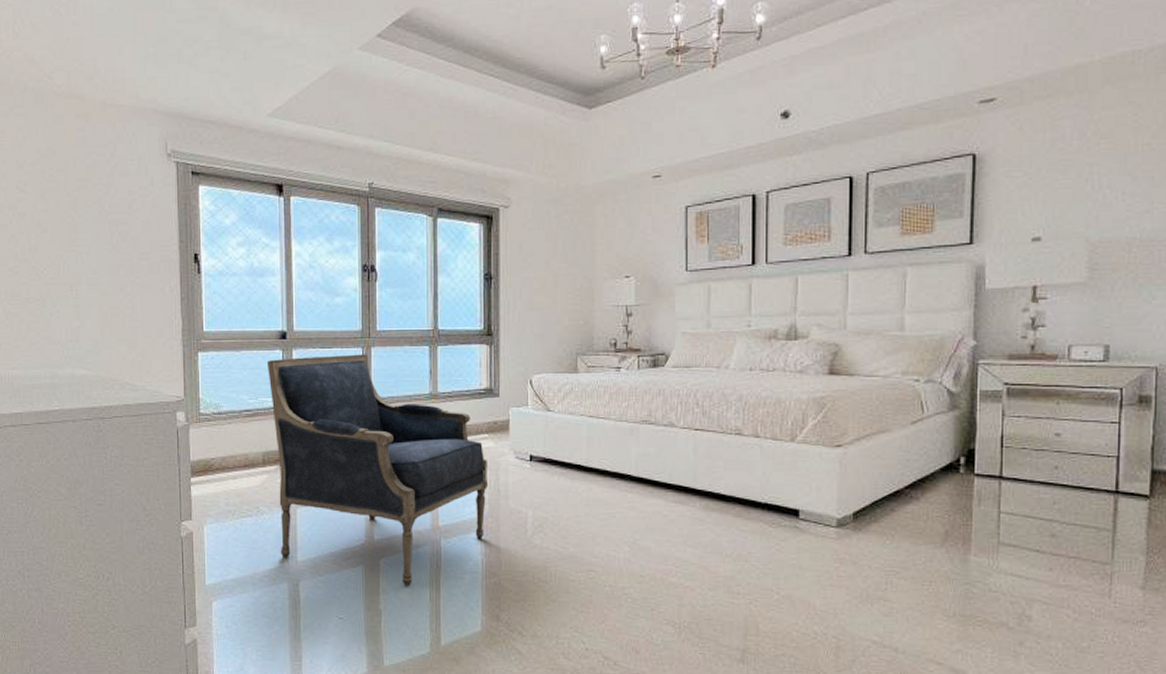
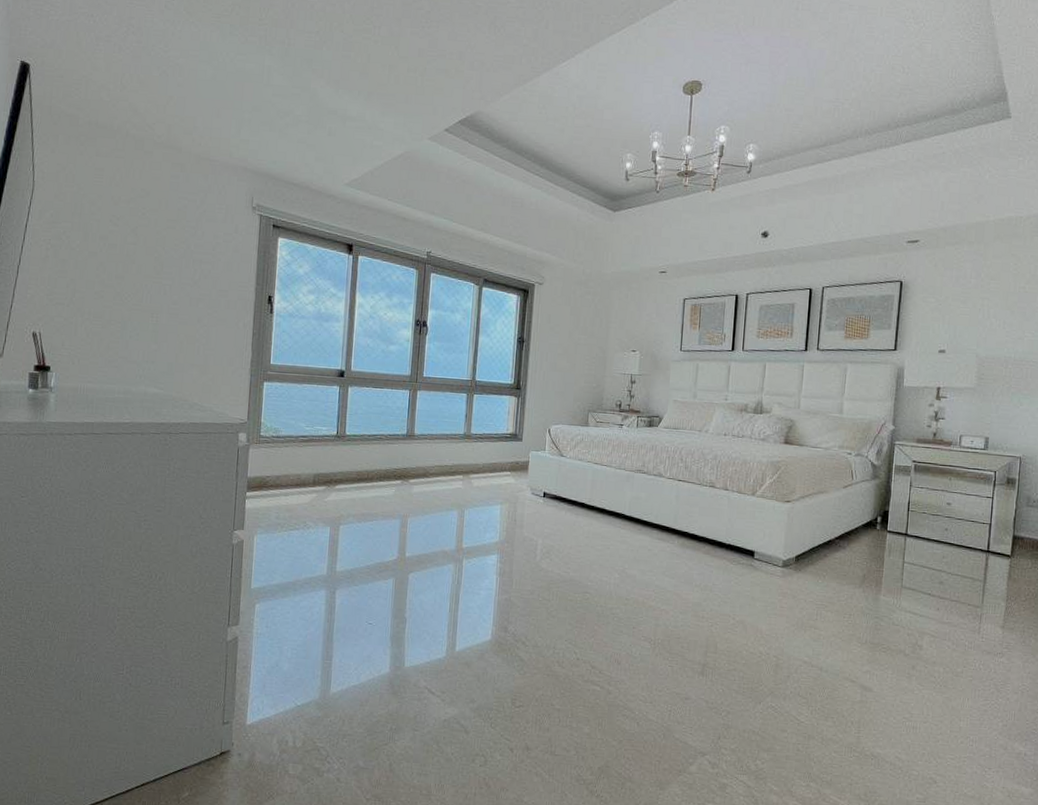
armchair: present [267,354,489,587] -> none [321,393,508,599]

